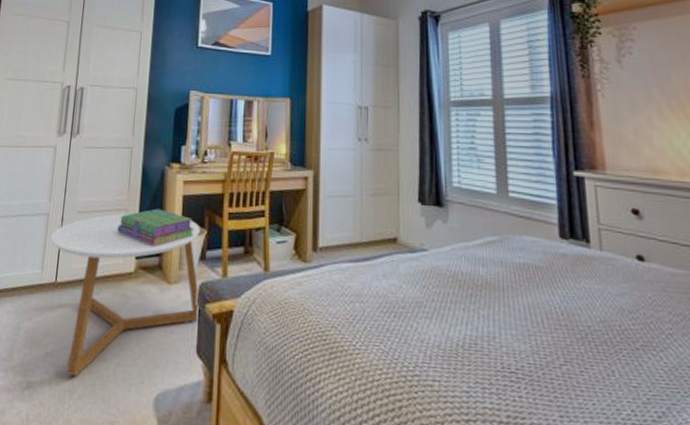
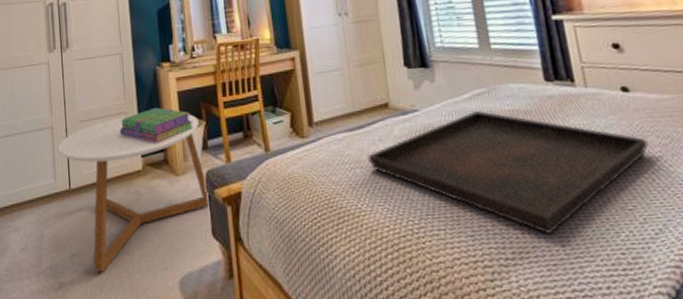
serving tray: none [369,259,659,401] -> present [367,111,649,234]

